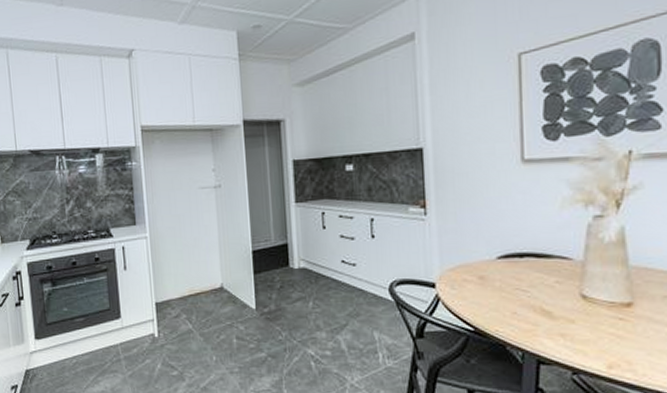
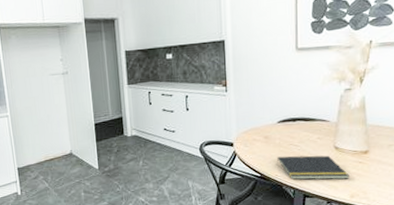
notepad: none [496,304,605,342] -> present [276,155,349,180]

